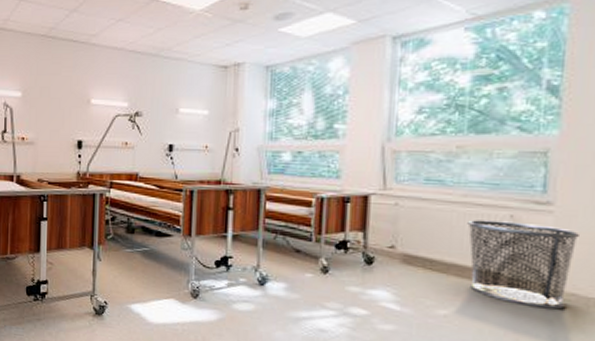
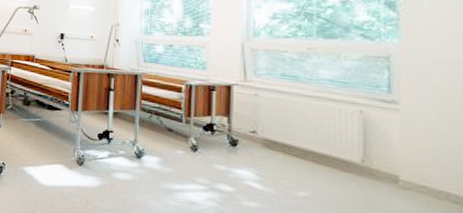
waste bin: present [467,220,579,309] -> none [321,112,425,200]

